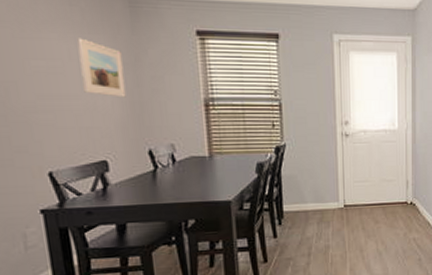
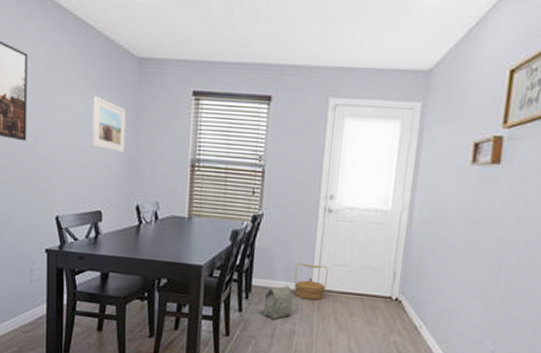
bag: none [297,206,324,239] -> present [263,285,293,319]
basket: none [322,183,352,216] -> present [294,262,328,300]

